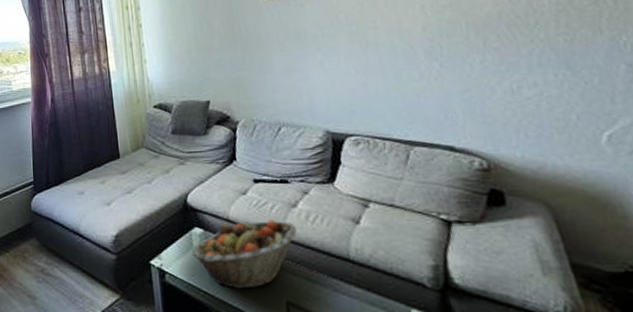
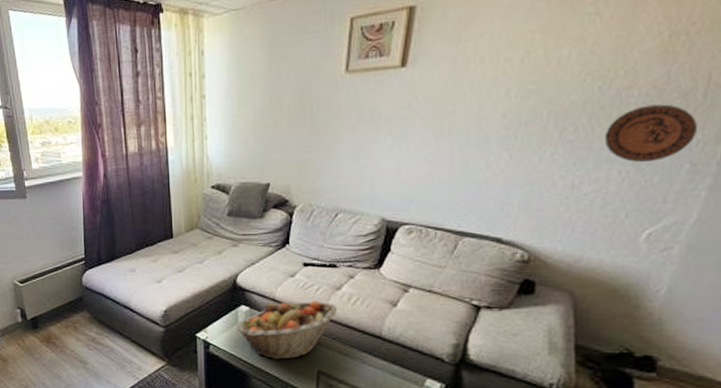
decorative plate: none [528,10,621,66] -> present [605,104,697,163]

